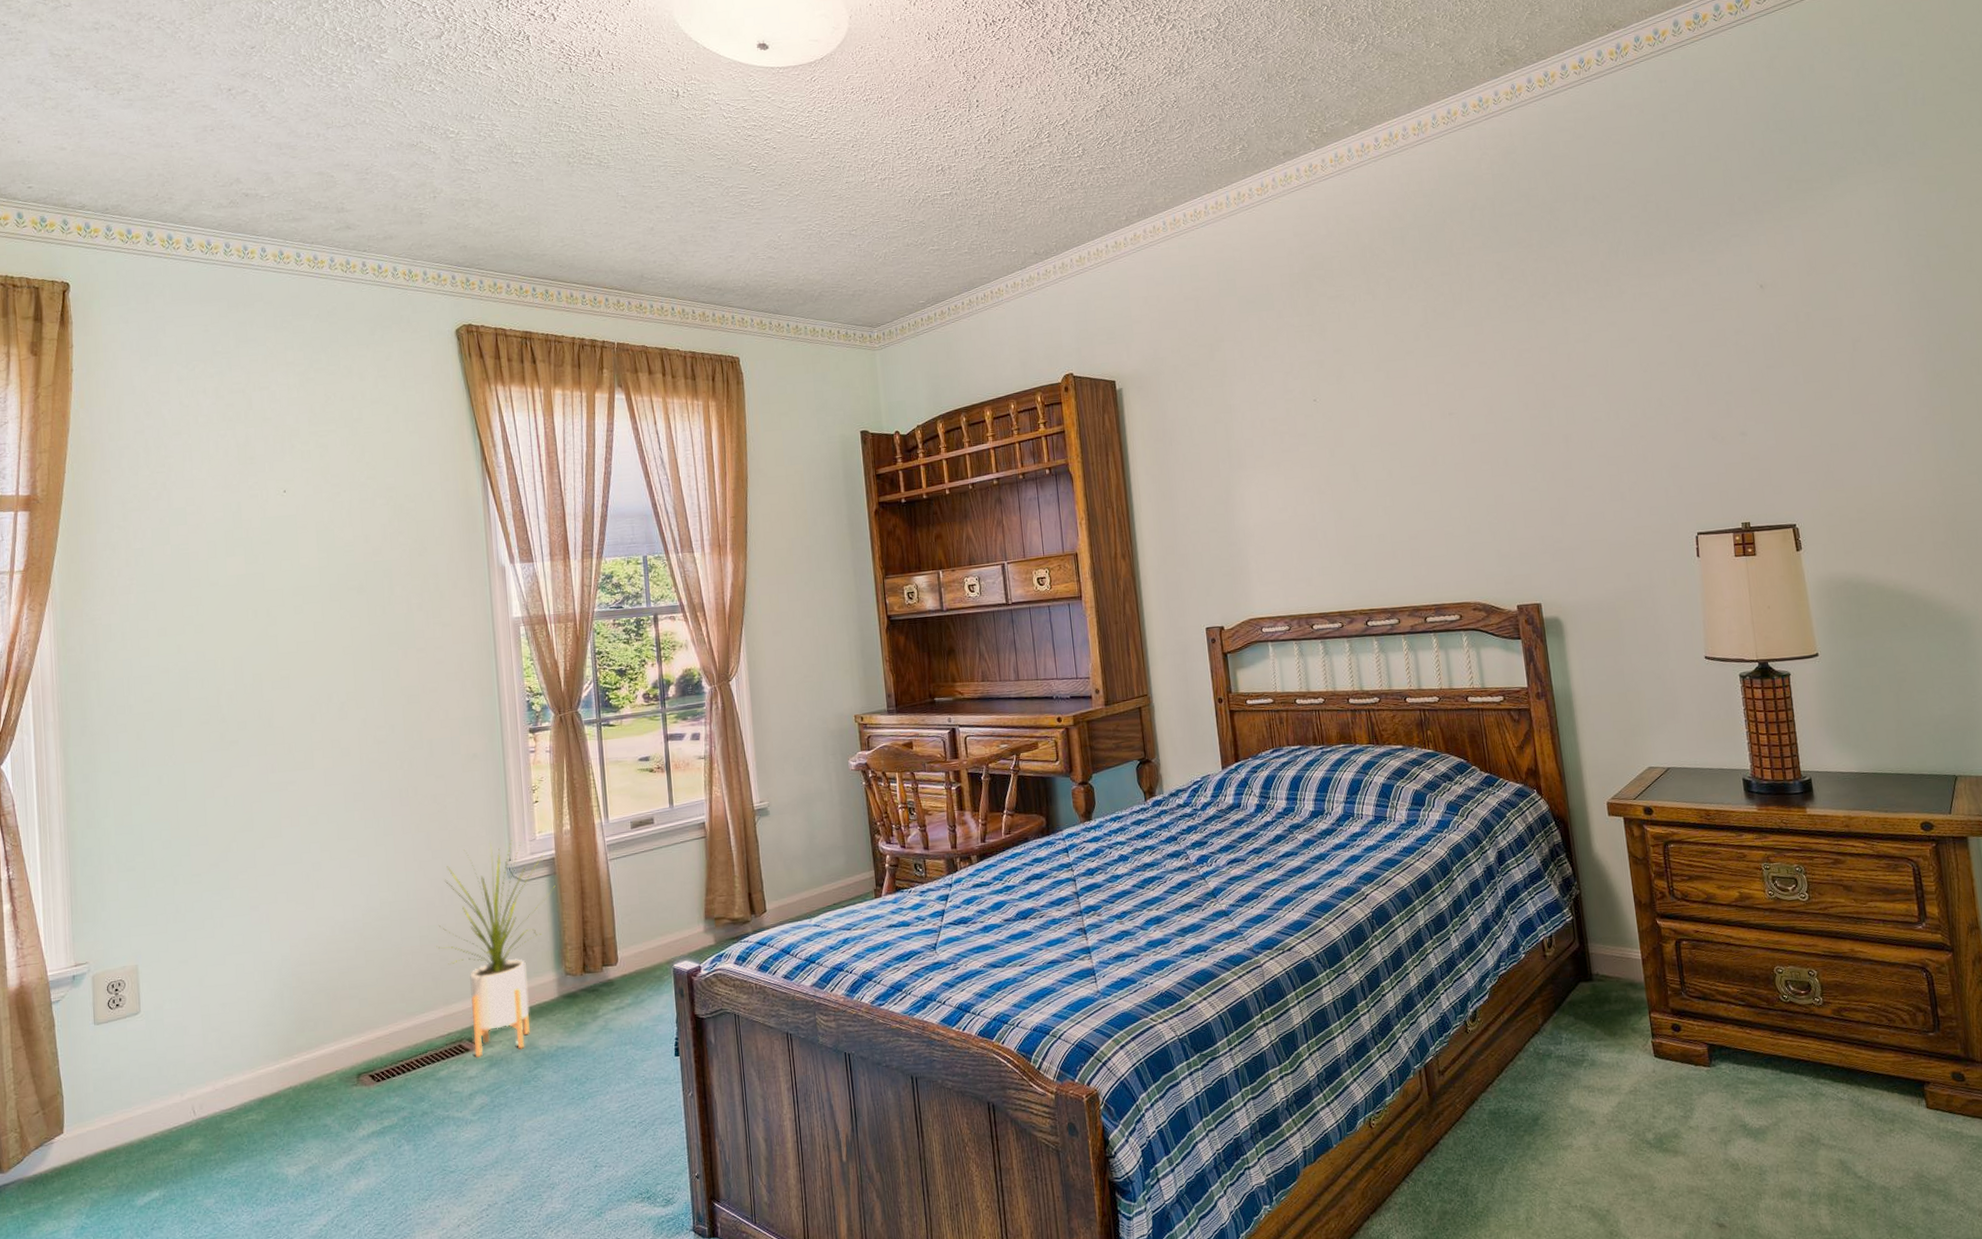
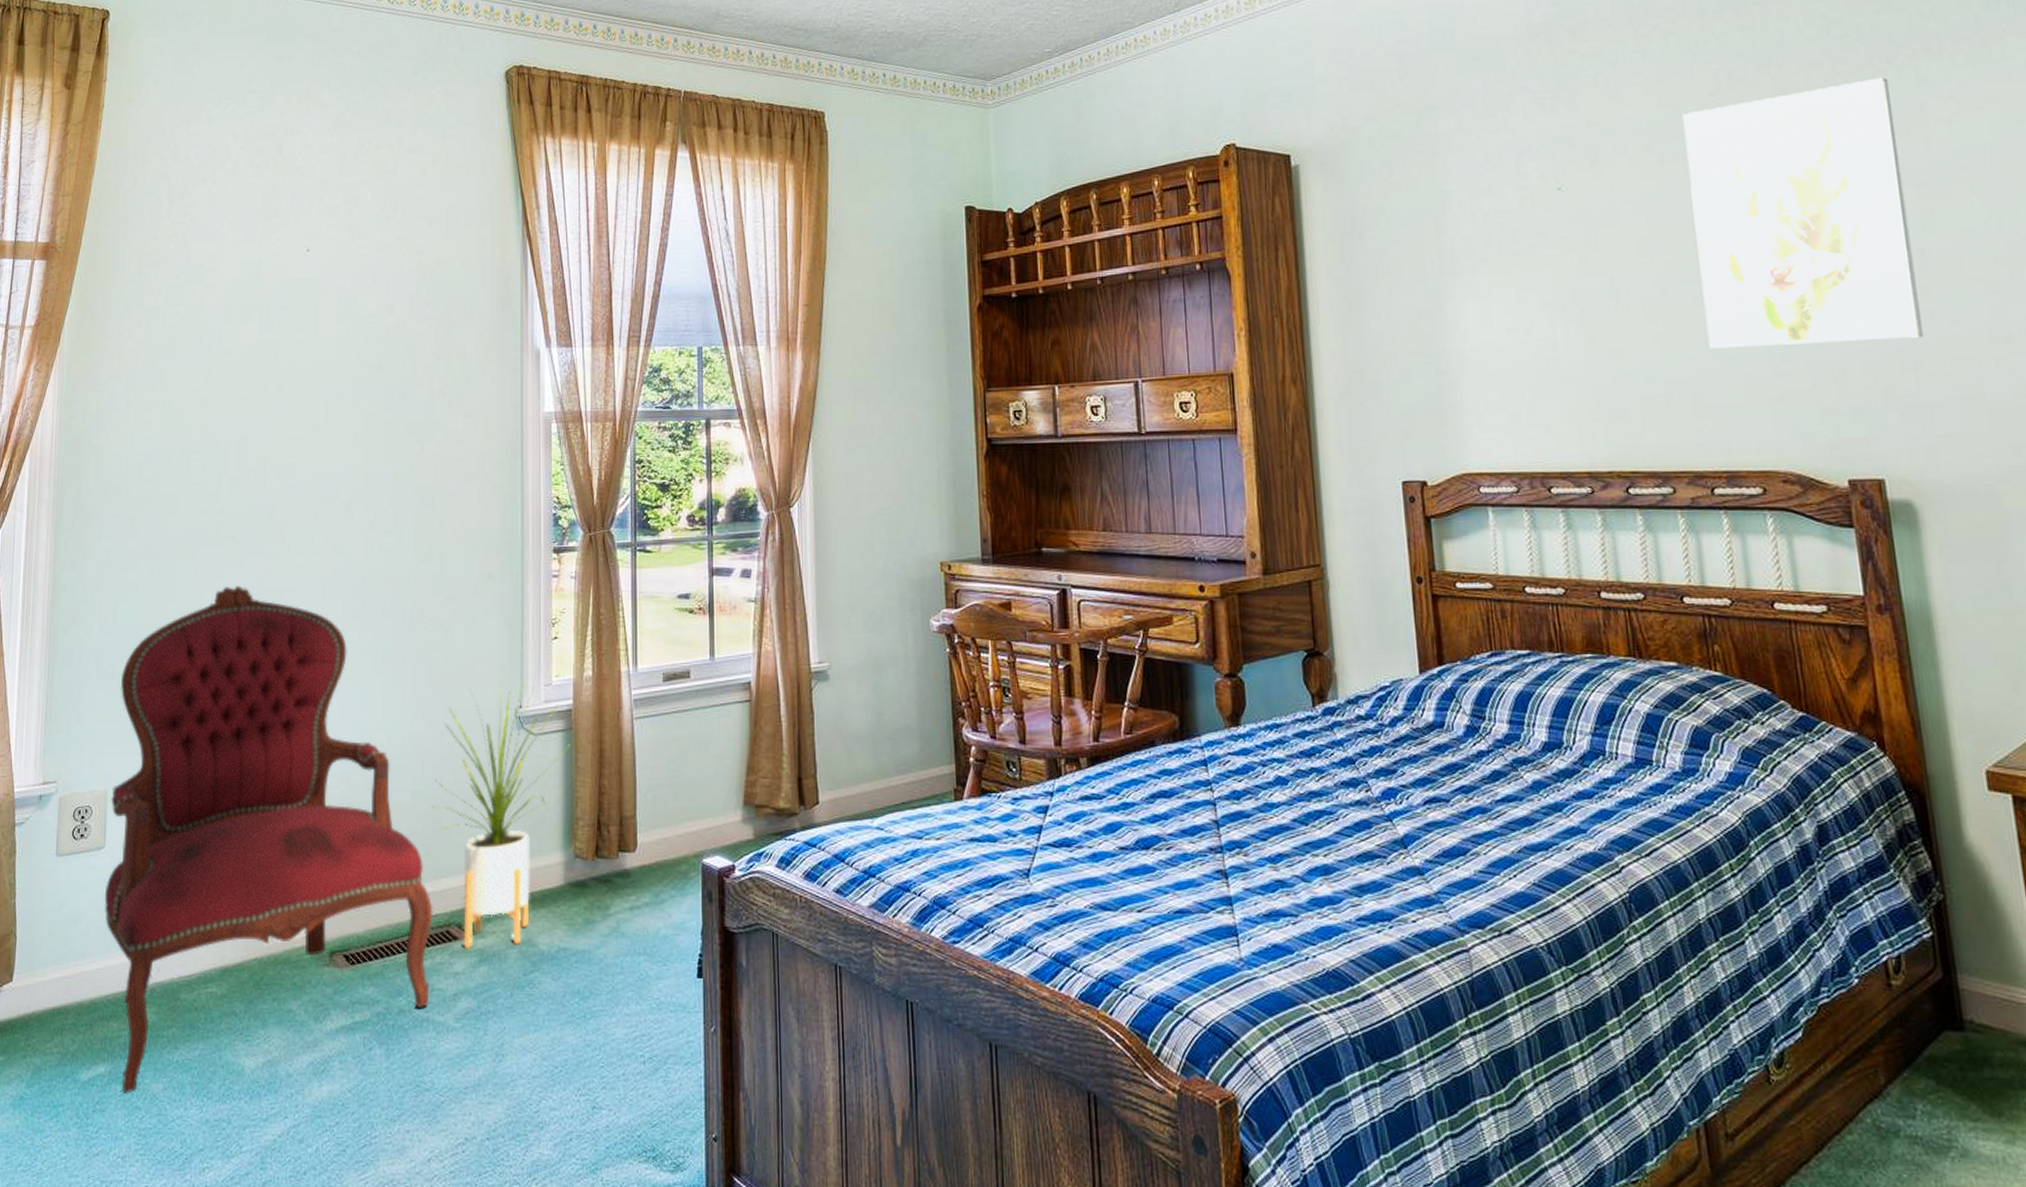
armchair: none [141,782,449,1211] -> present [104,585,433,1094]
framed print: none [1402,309,1567,516] -> present [1682,77,1923,349]

